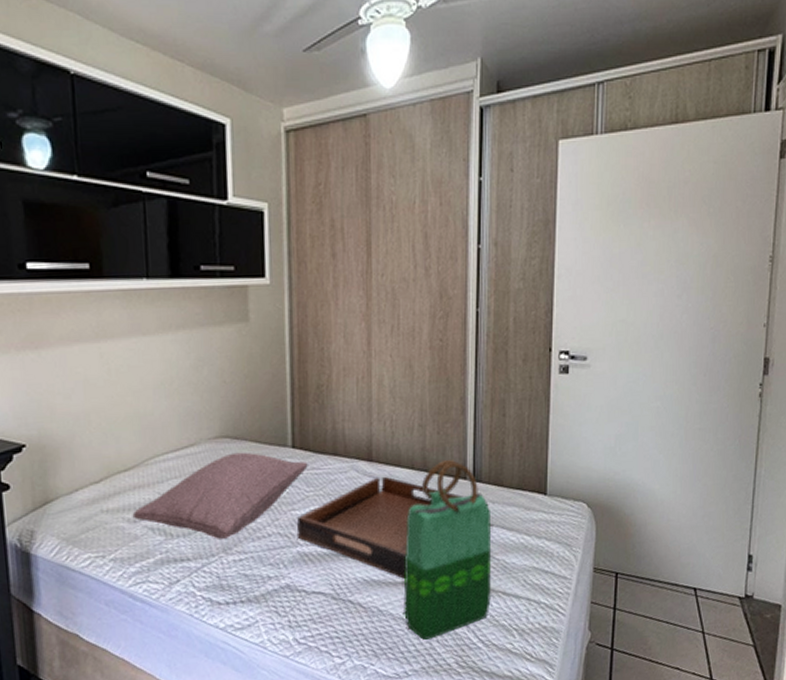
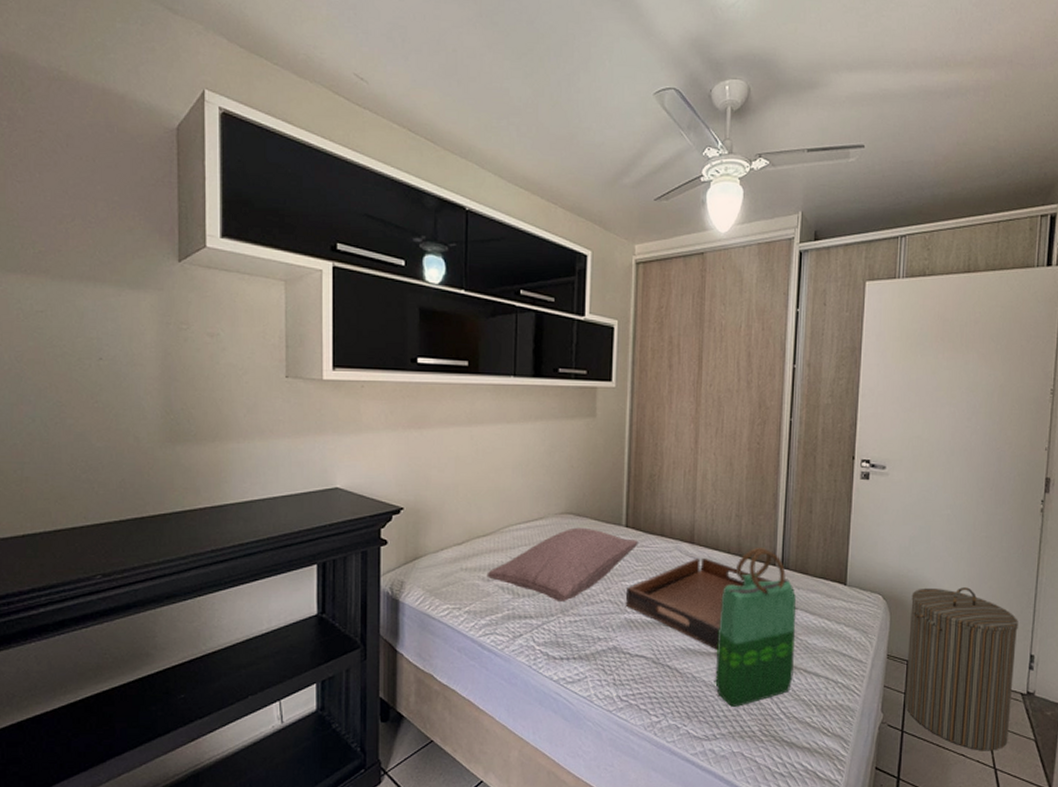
laundry hamper: none [614,487,736,663] -> present [905,587,1018,751]

